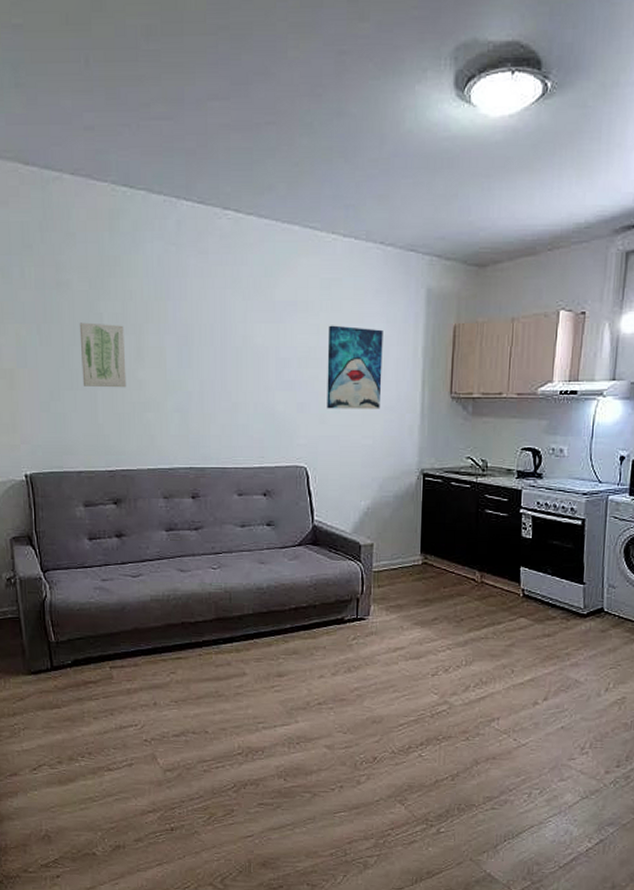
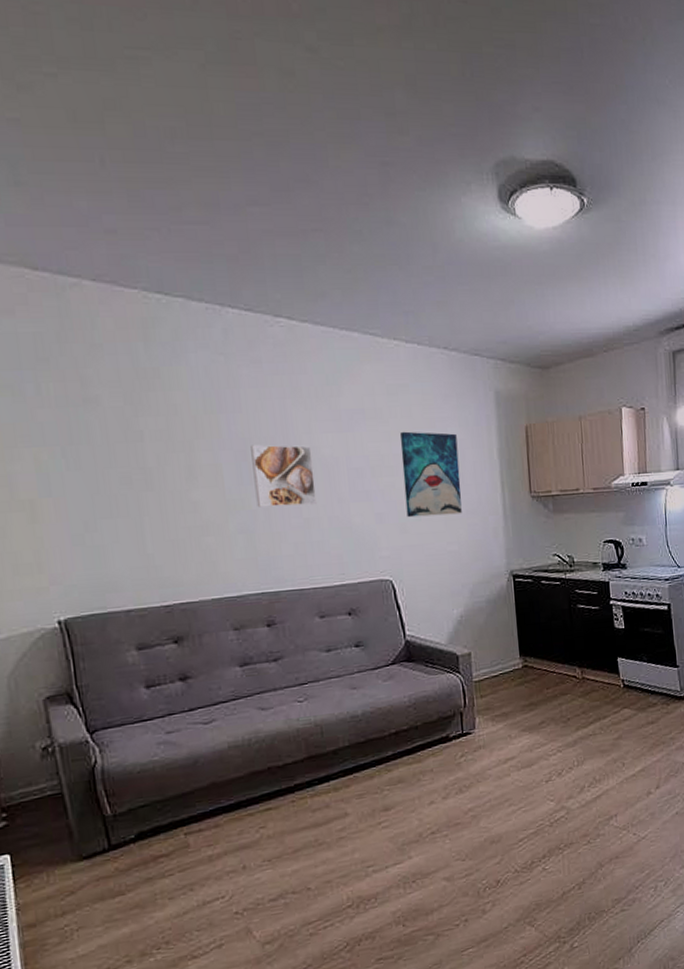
wall art: present [79,322,127,388] -> none [115,441,179,513]
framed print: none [192,331,245,391] -> present [250,444,317,508]

